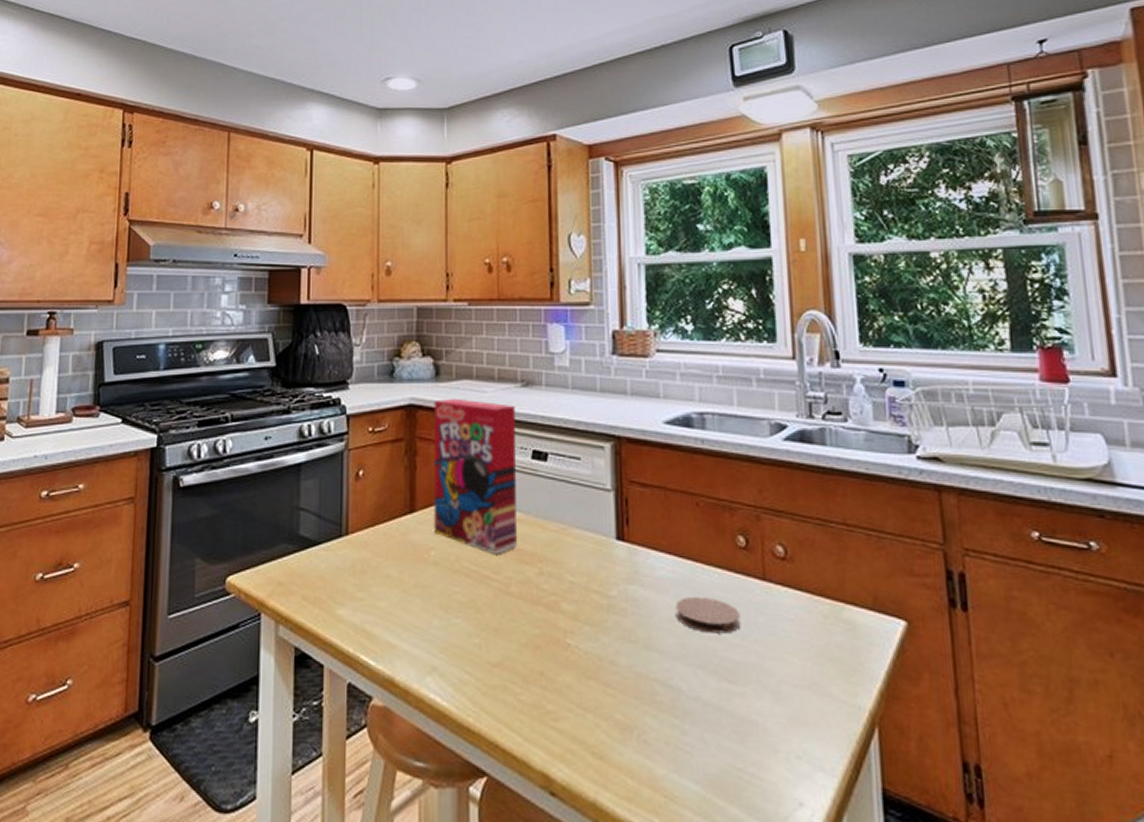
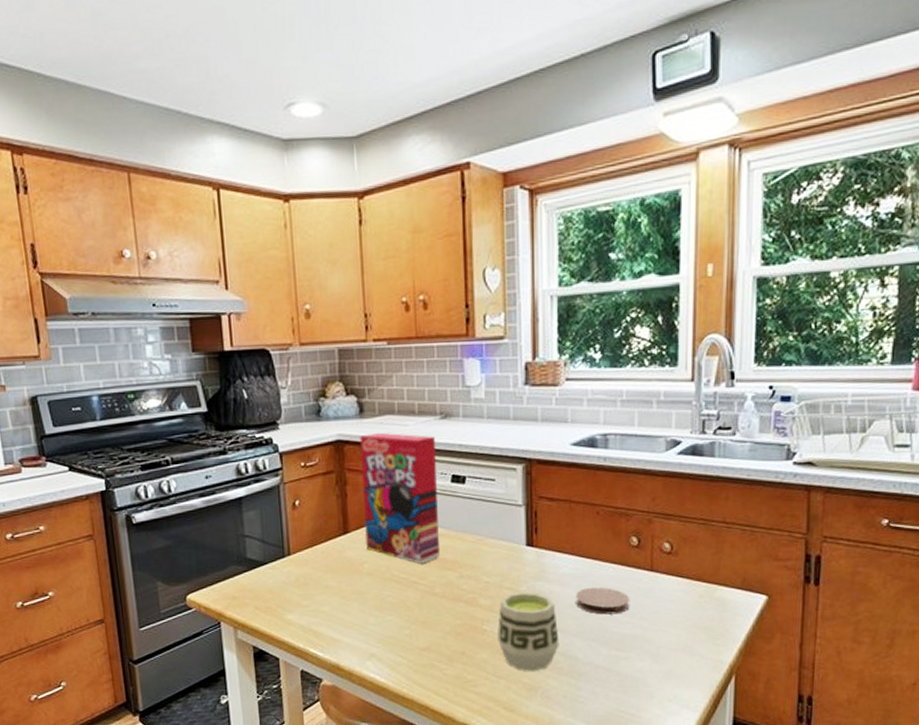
cup: none [583,598,658,704] -> present [498,592,559,671]

